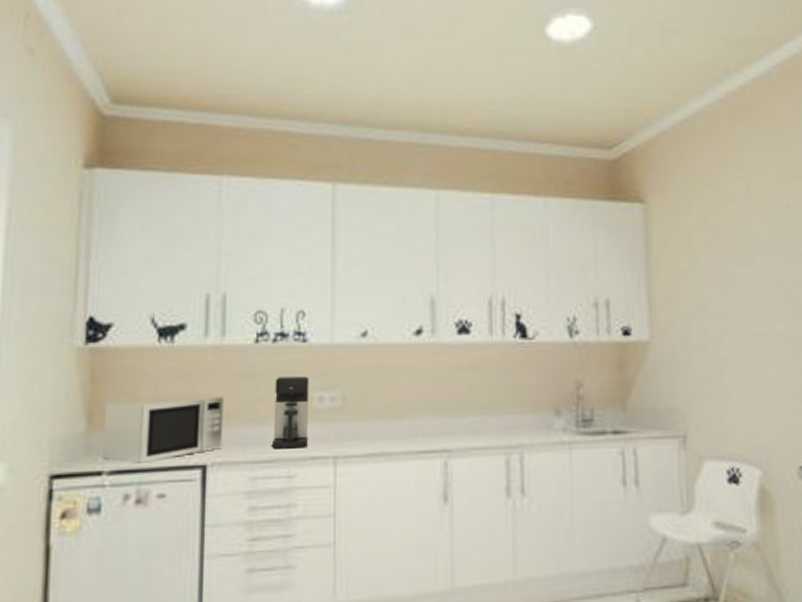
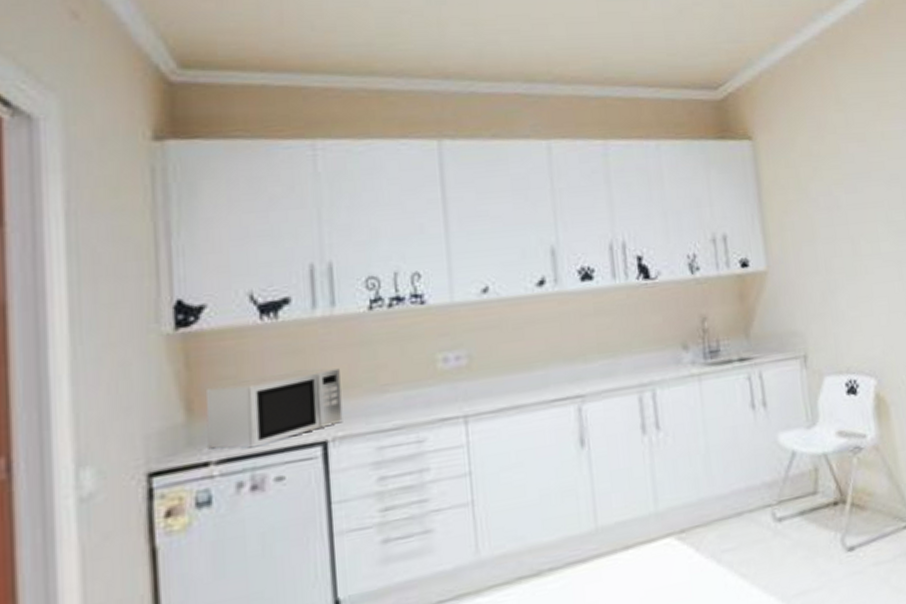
coffee maker: present [271,376,310,449] -> none [394,338,436,416]

